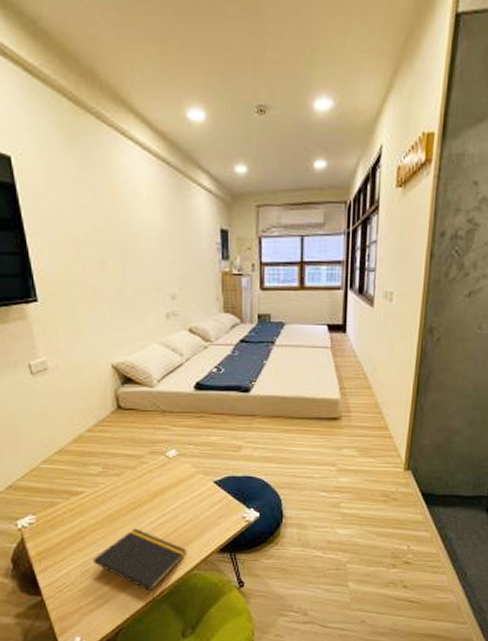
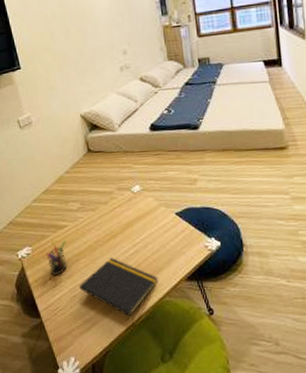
pen holder: none [53,506,81,548] -> present [45,238,67,275]

